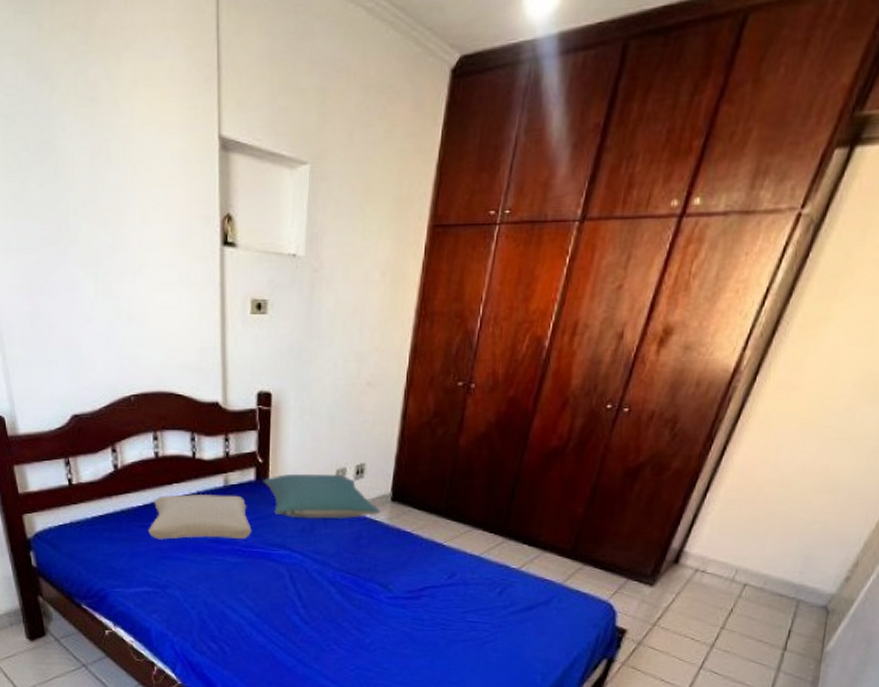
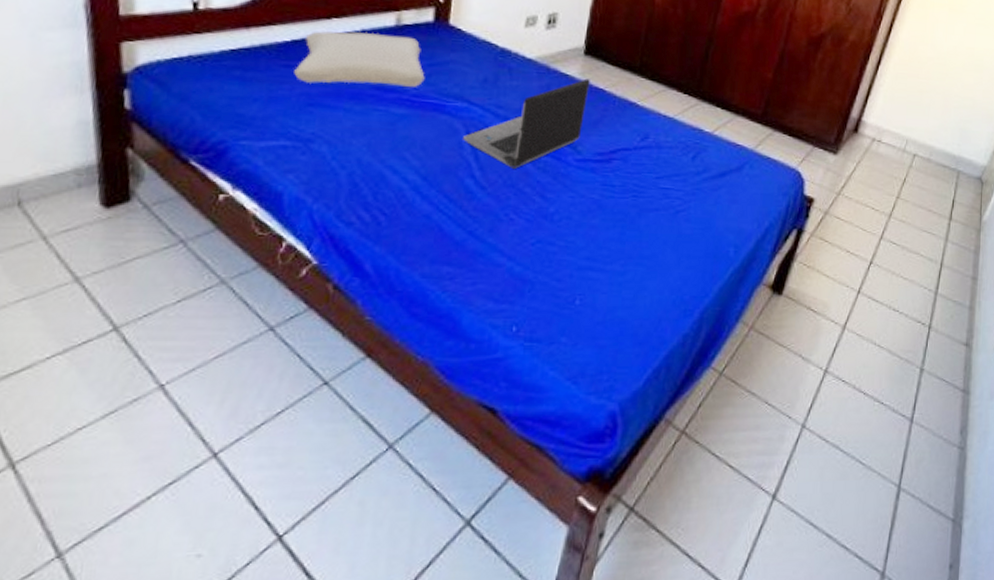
pillow: present [263,474,381,520] -> none [442,17,573,71]
laptop computer: none [287,523,398,606] -> present [463,78,590,169]

